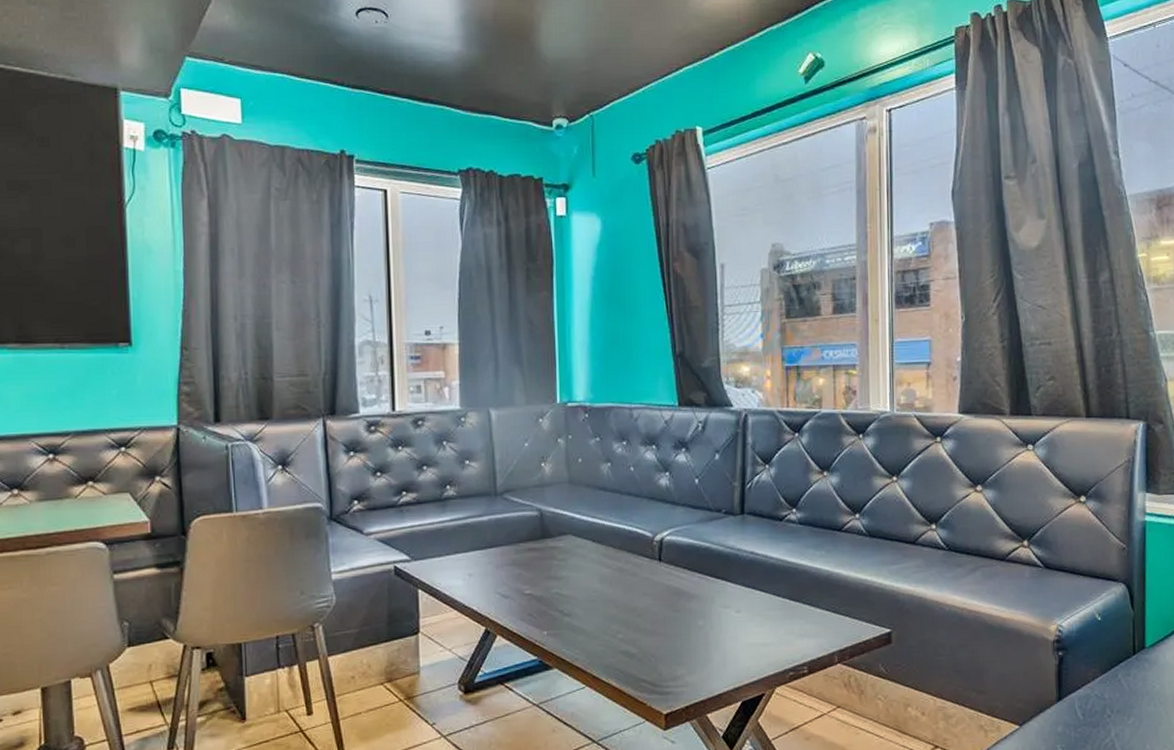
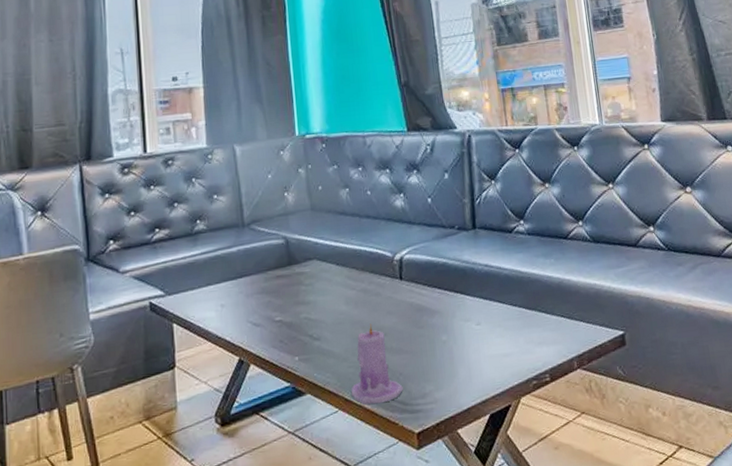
candle: none [599,603,654,684] -> present [351,323,403,405]

